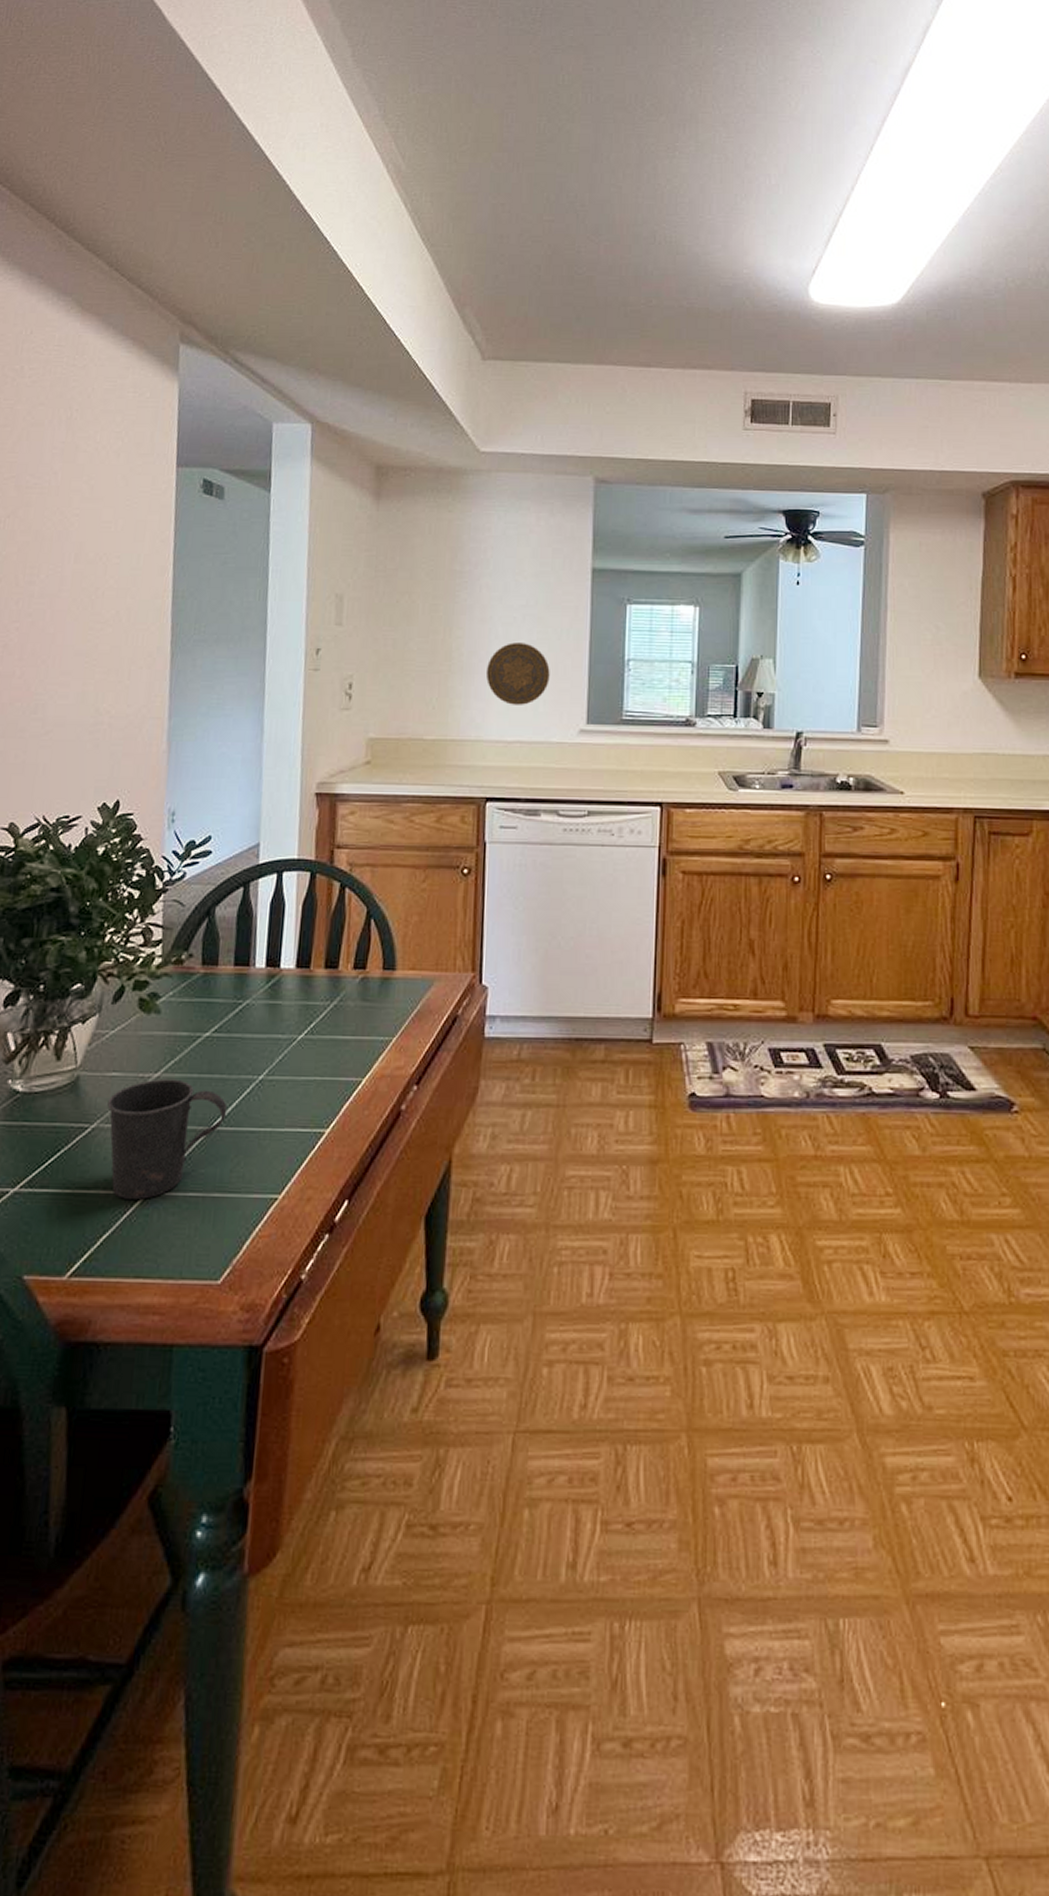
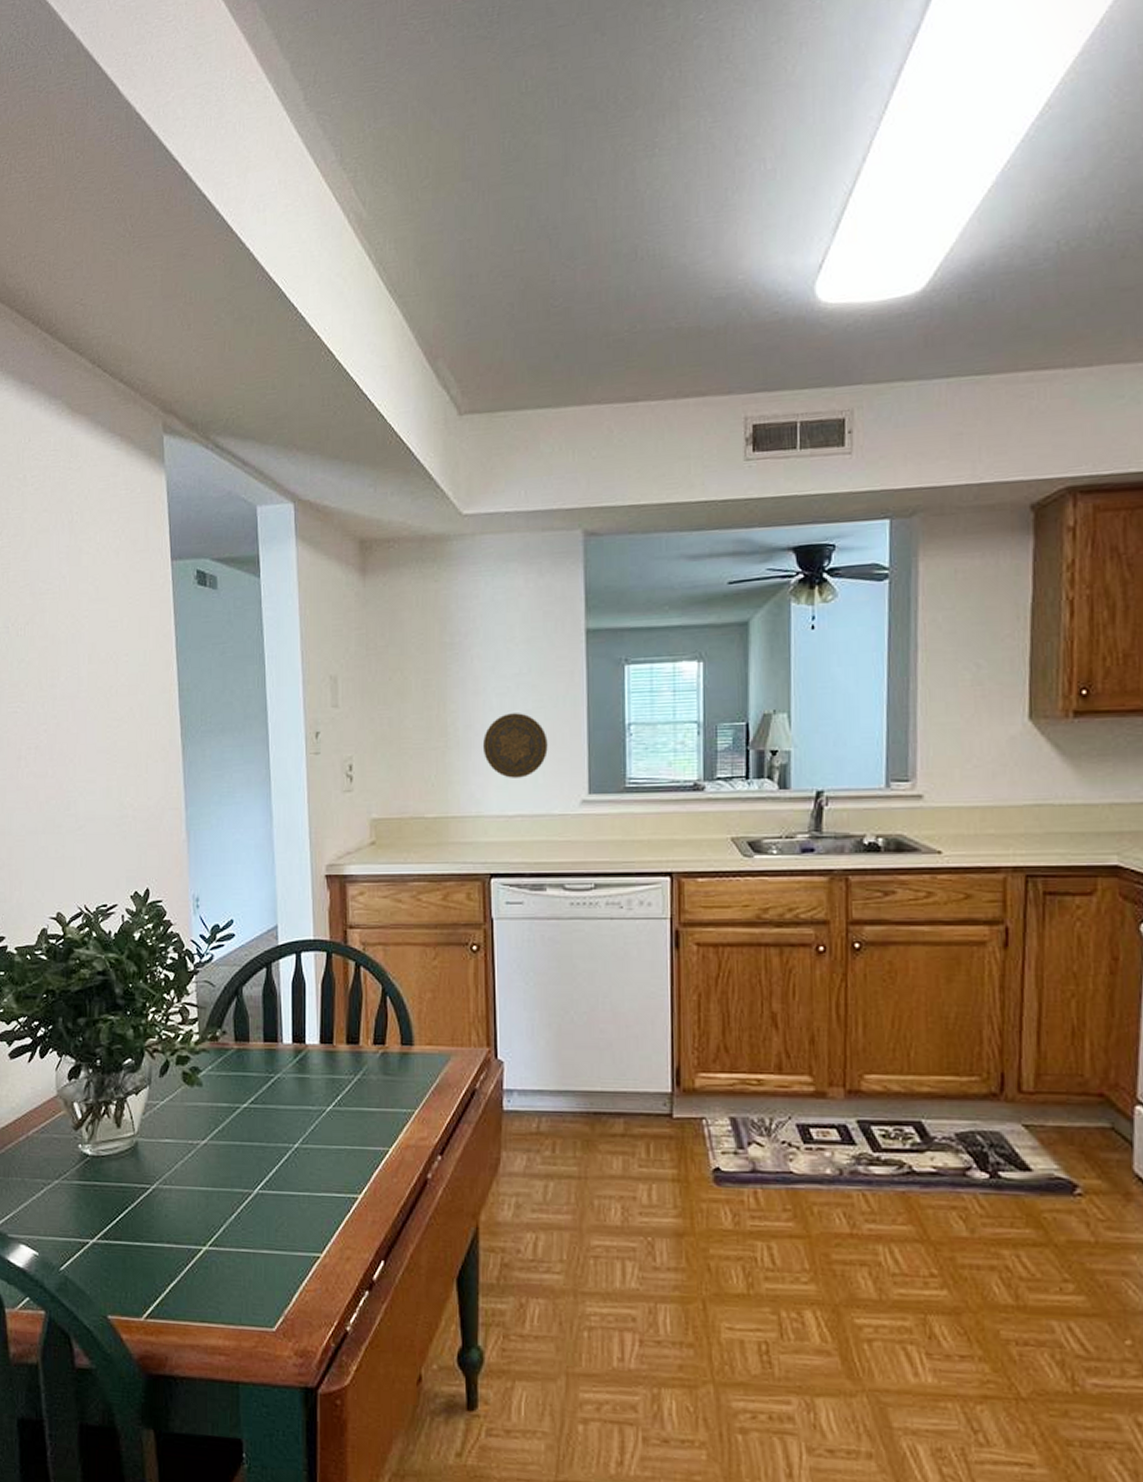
mug: present [107,1078,228,1199] -> none [164,1145,268,1253]

